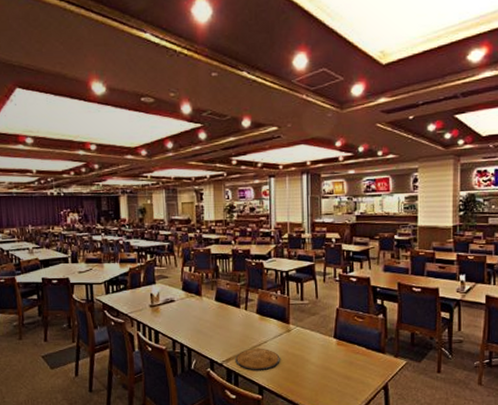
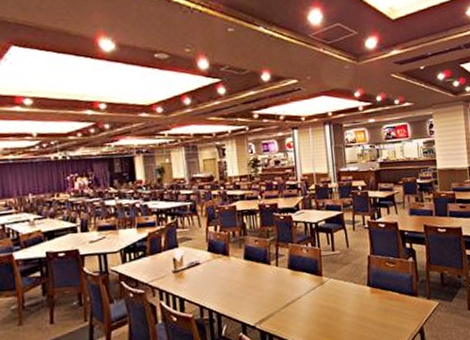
plate: present [235,348,280,371] -> none [269,304,316,330]

